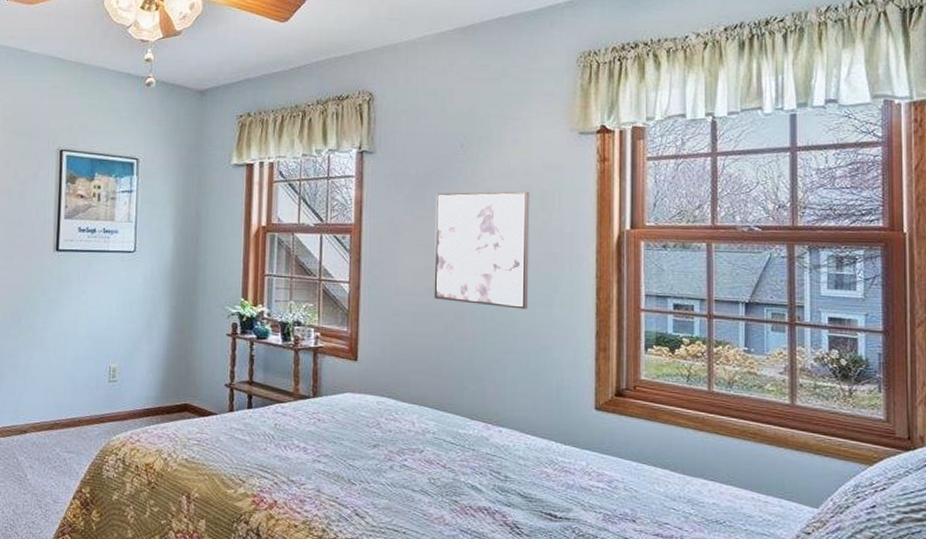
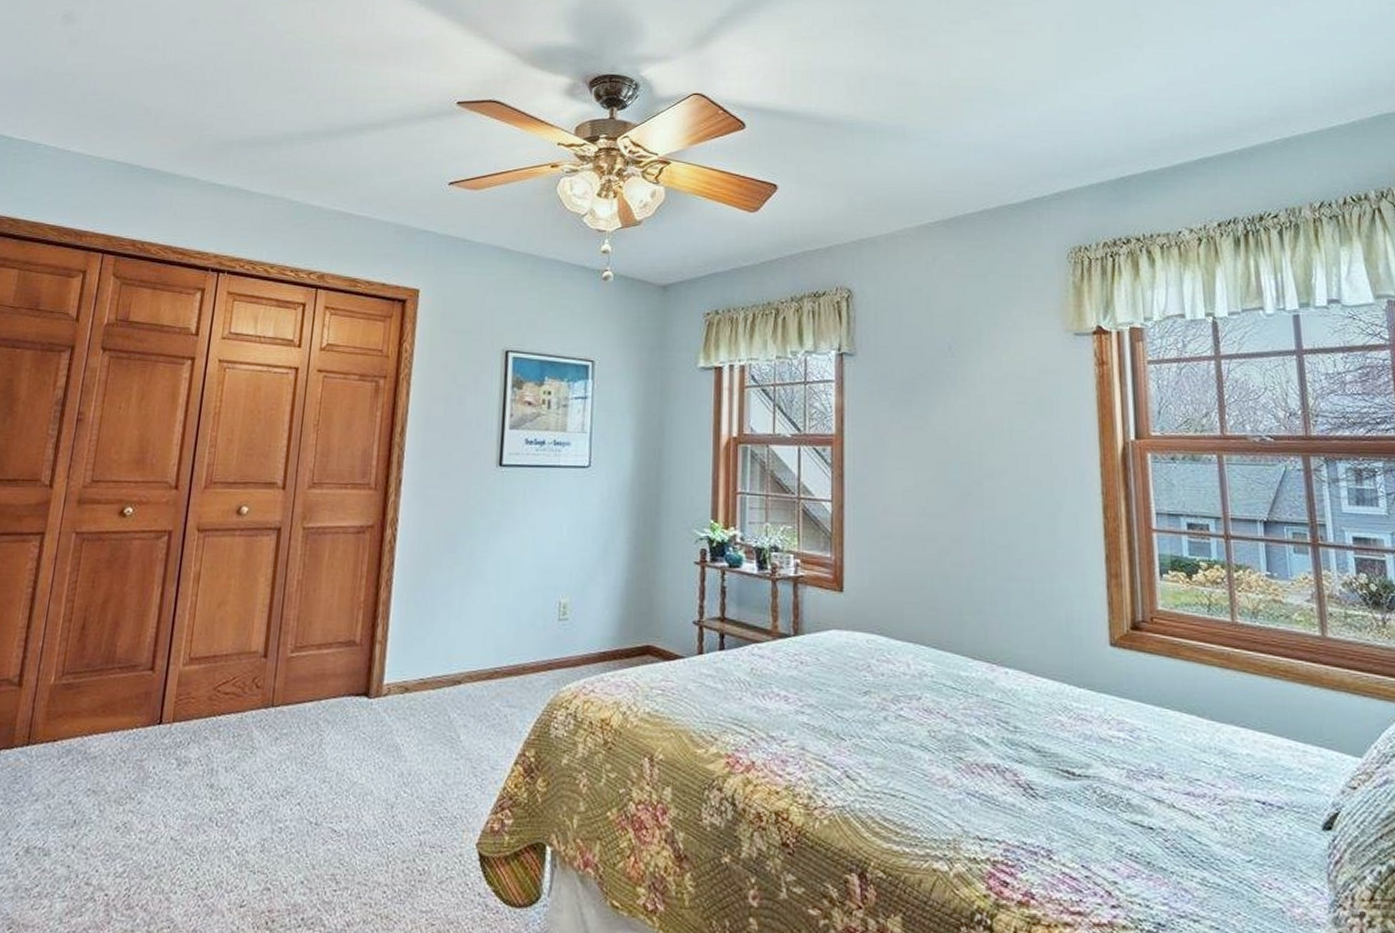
wall art: present [434,190,530,309] -> none [924,397,1030,531]

